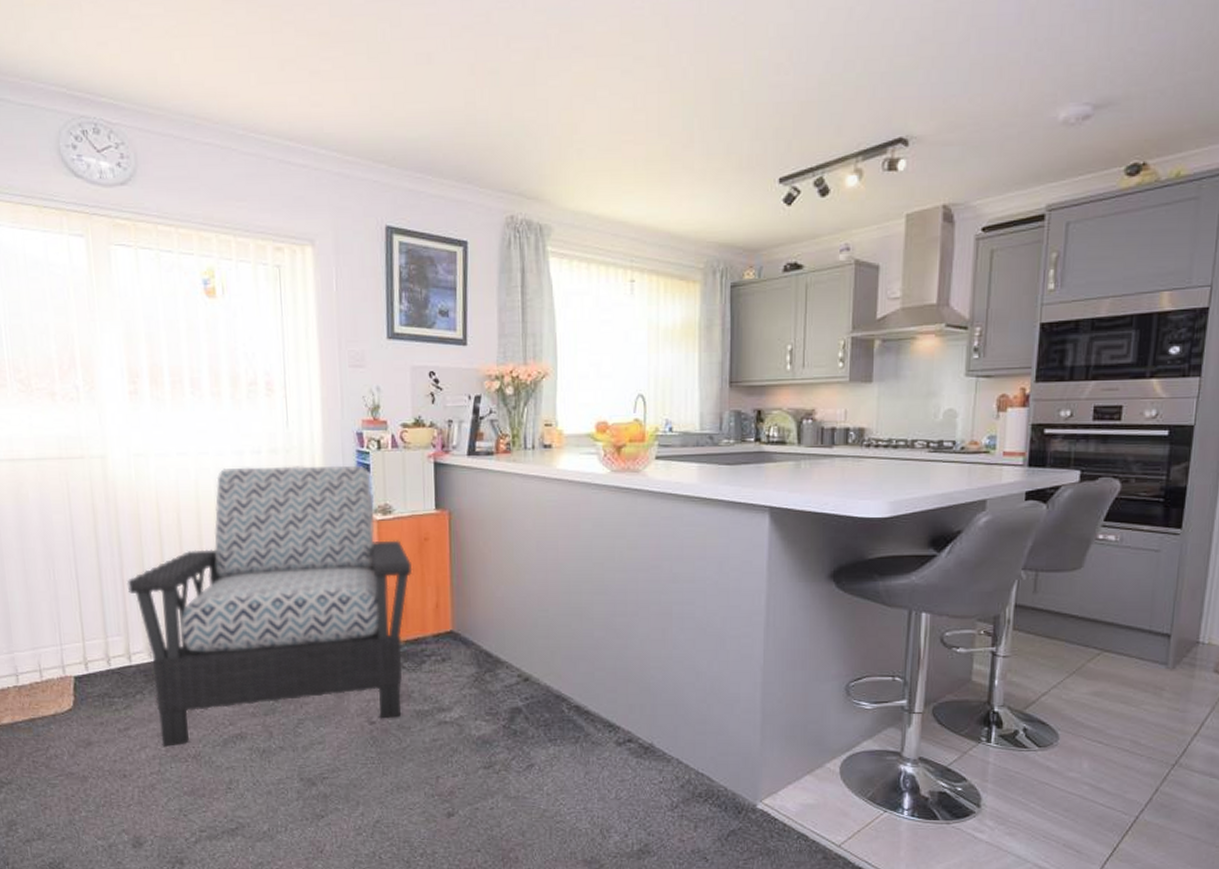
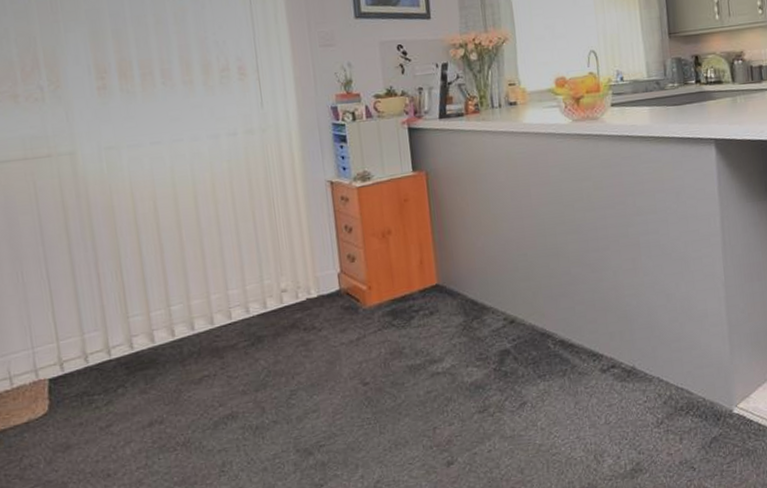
armchair: present [127,465,413,747] -> none [102,138,395,439]

